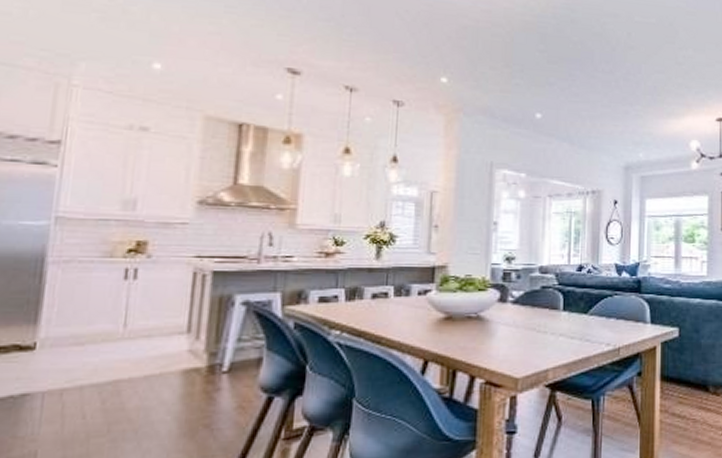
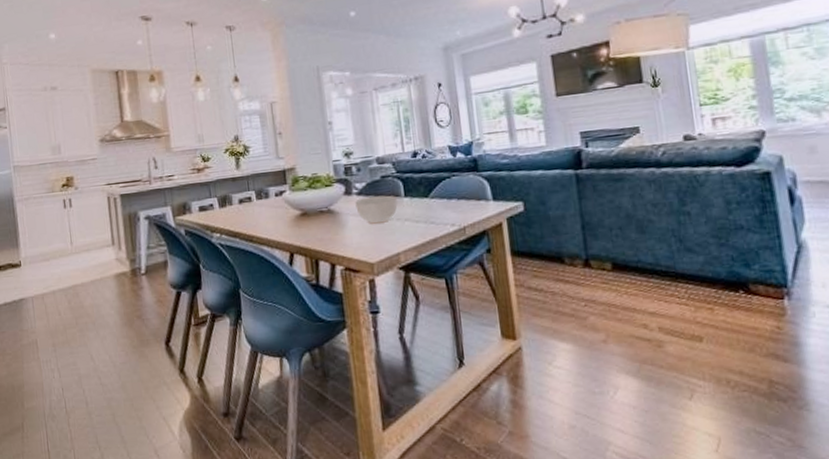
bowl: none [509,307,554,336] -> present [355,195,398,224]

